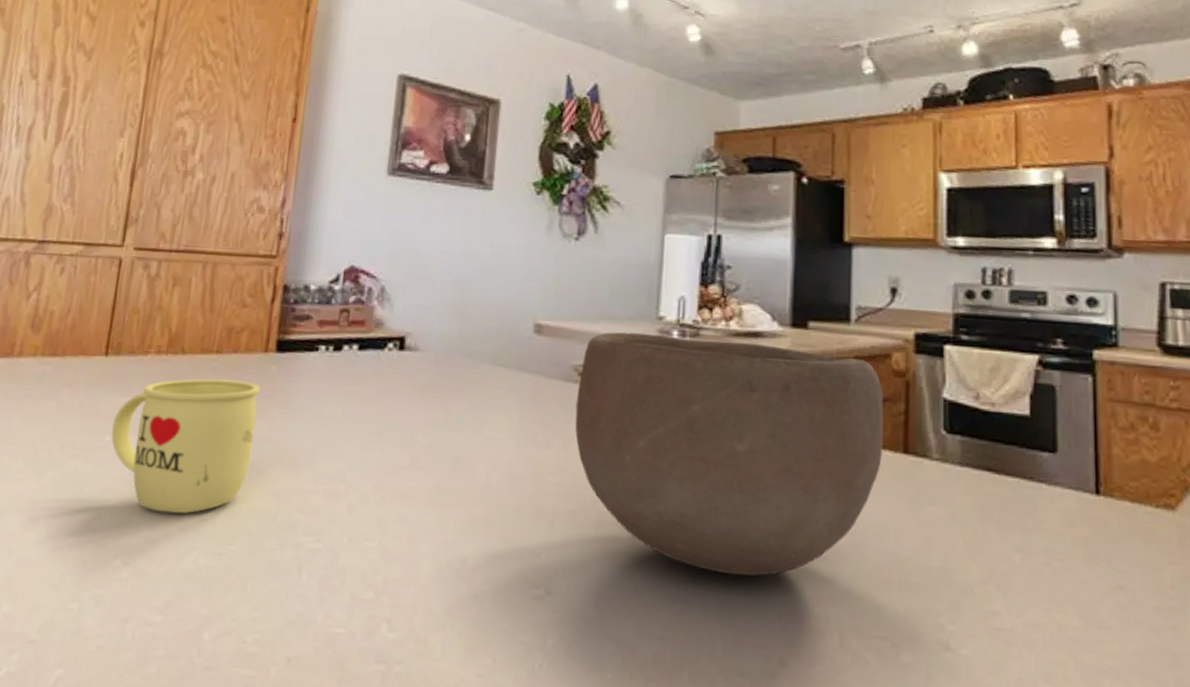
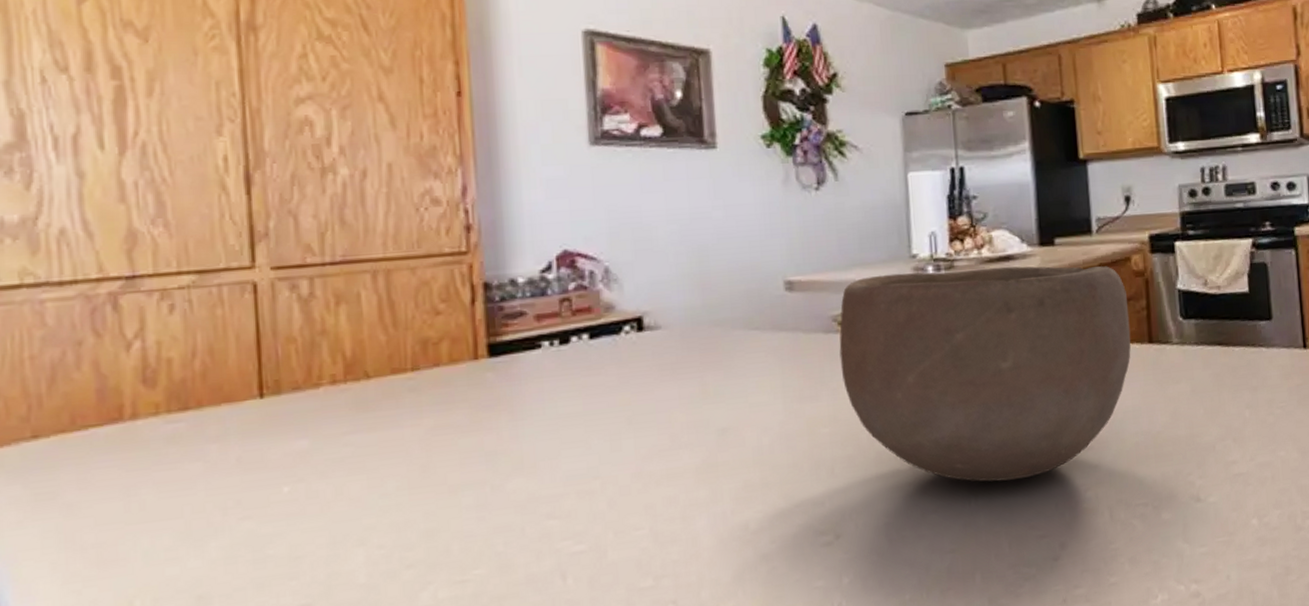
mug: present [111,379,261,514] -> none [289,395,481,556]

